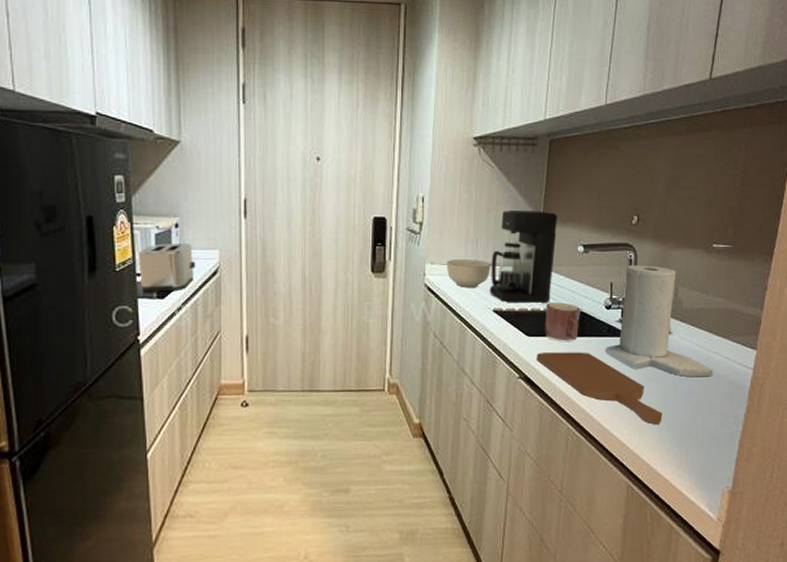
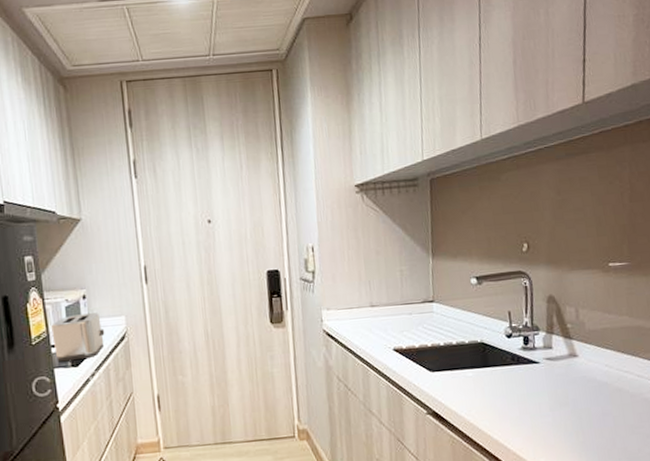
bowl: present [447,260,492,287] -> none [342,301,387,330]
coffee maker: present [490,210,558,303] -> none [385,248,450,341]
cutting board: present [537,352,663,425] -> none [442,382,580,450]
mug: present [544,302,580,343] -> none [445,335,482,375]
paper towel: present [606,265,713,377] -> none [511,290,627,399]

